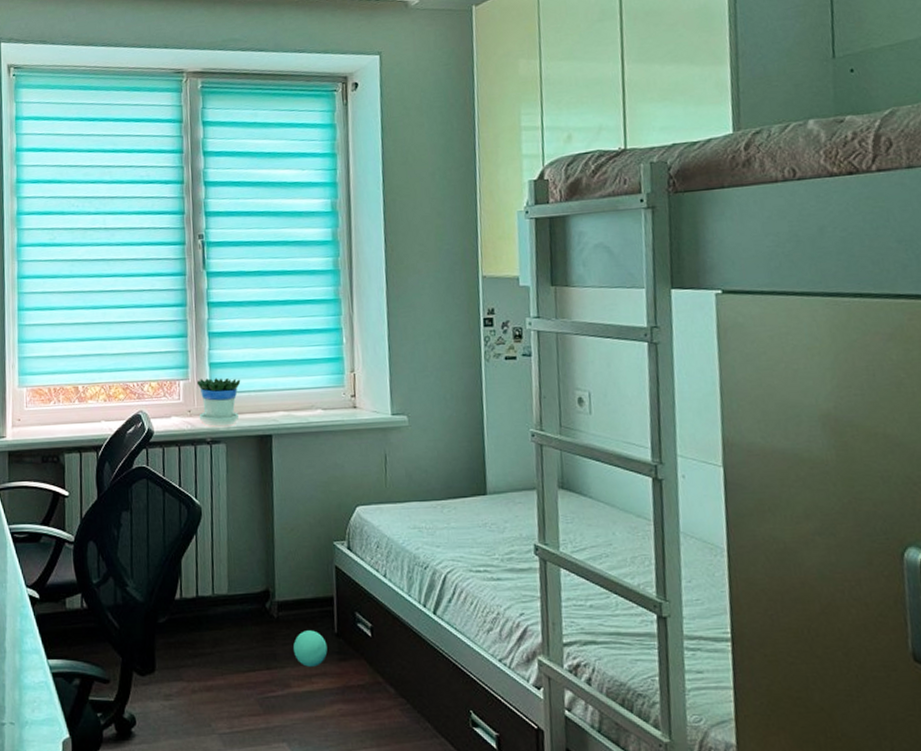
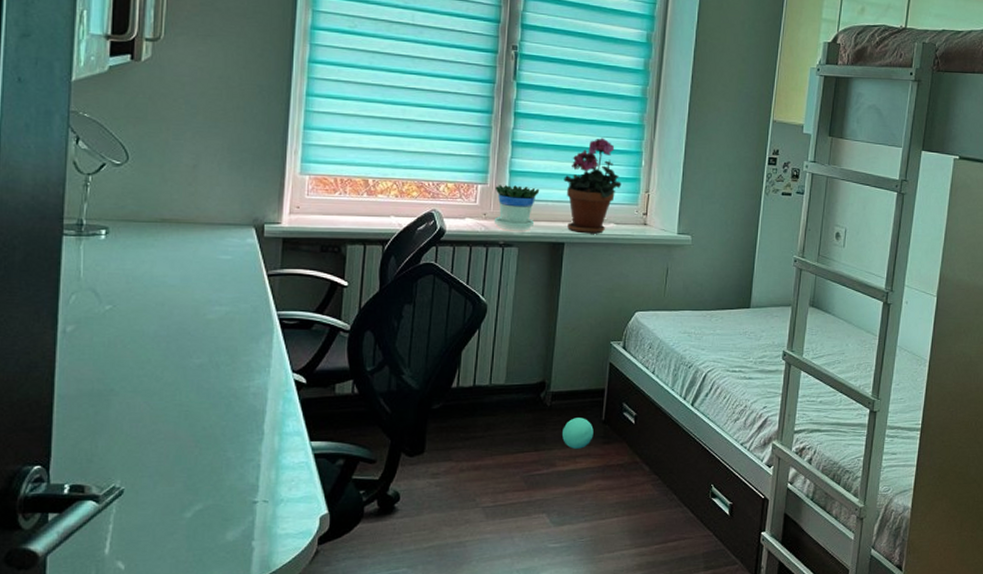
potted plant: none [263,318,324,423] -> present [564,138,622,234]

